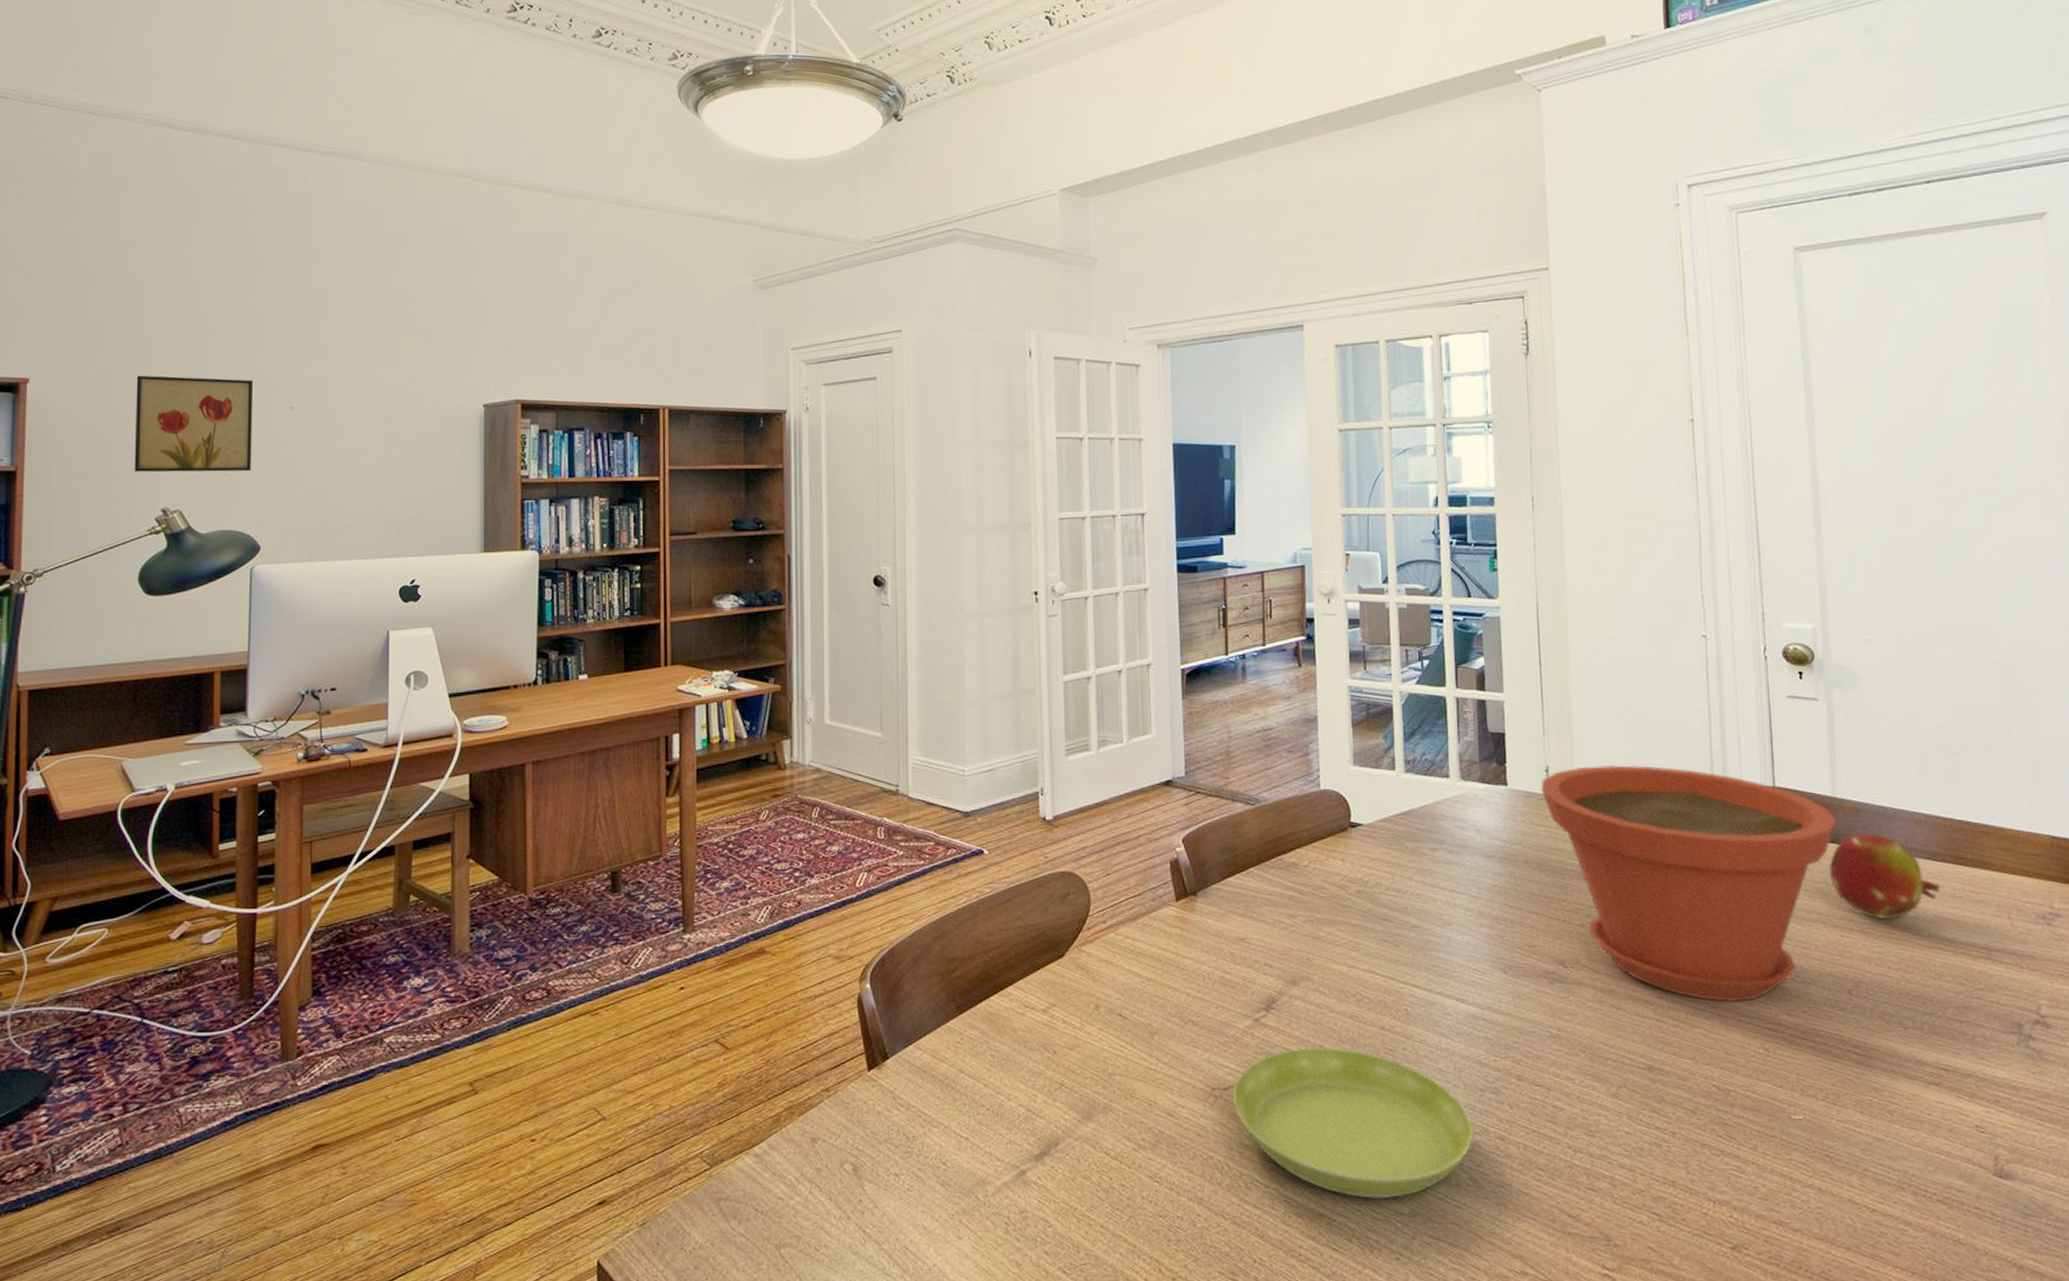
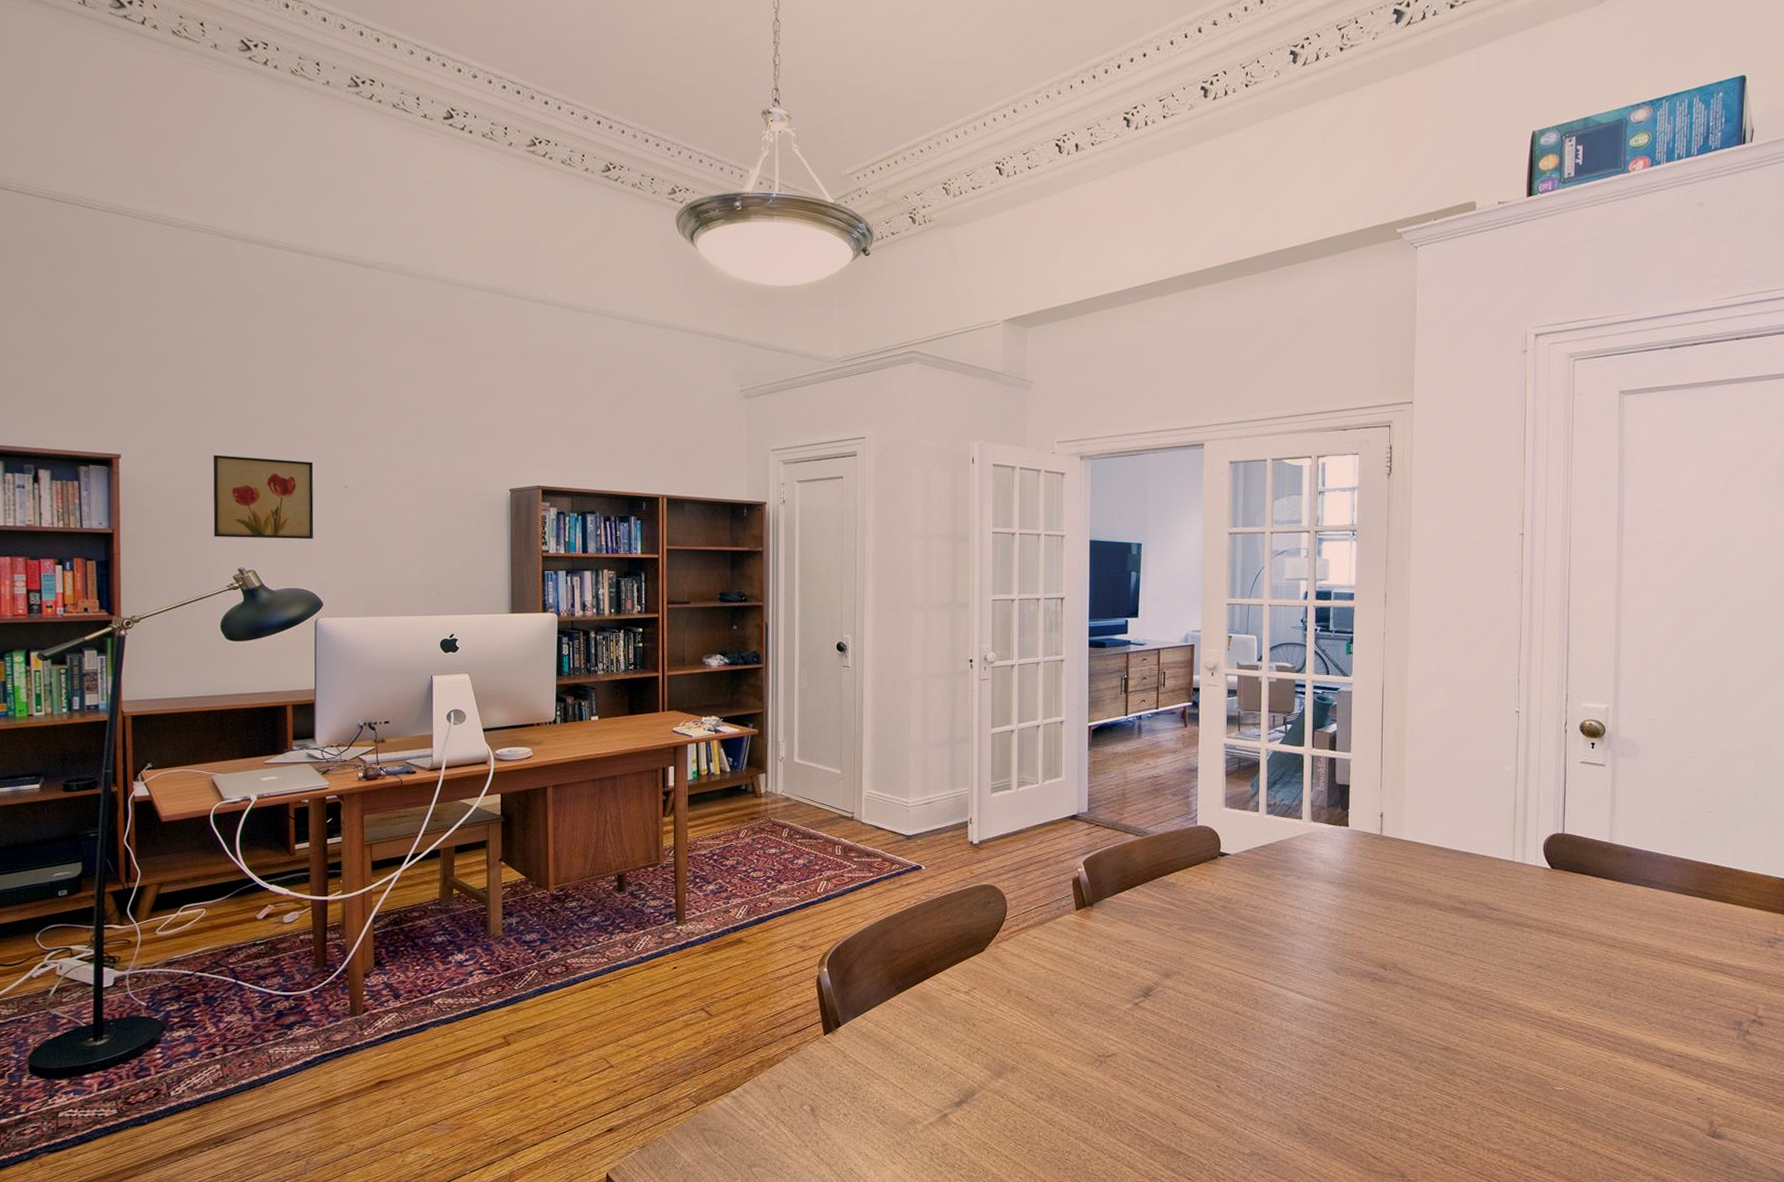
saucer: present [1232,1047,1473,1199] -> none [1114,1026,1304,1141]
plant pot: present [1541,765,1837,1003] -> none [1376,813,1611,1000]
fruit: present [1829,833,1941,920] -> none [1601,872,1689,940]

